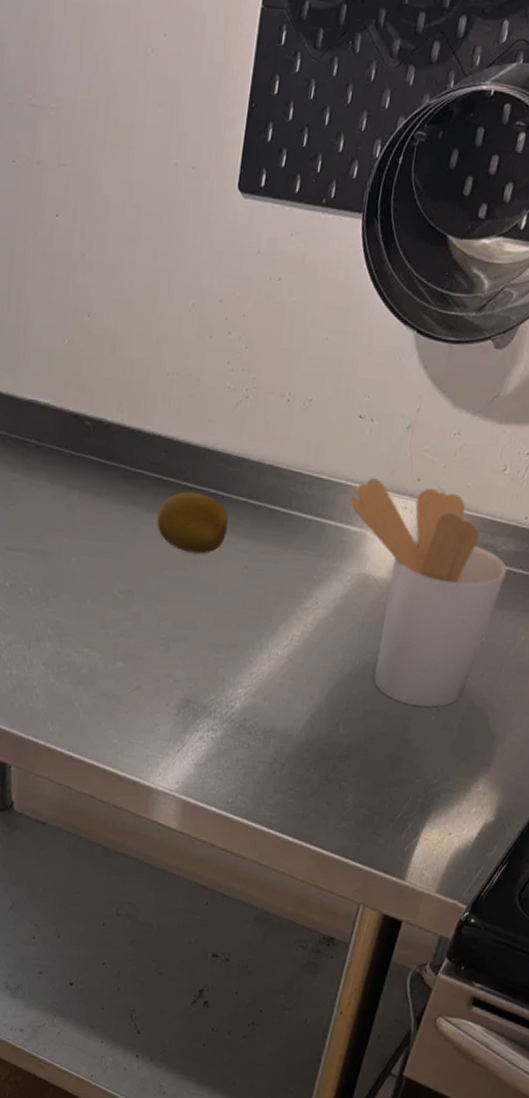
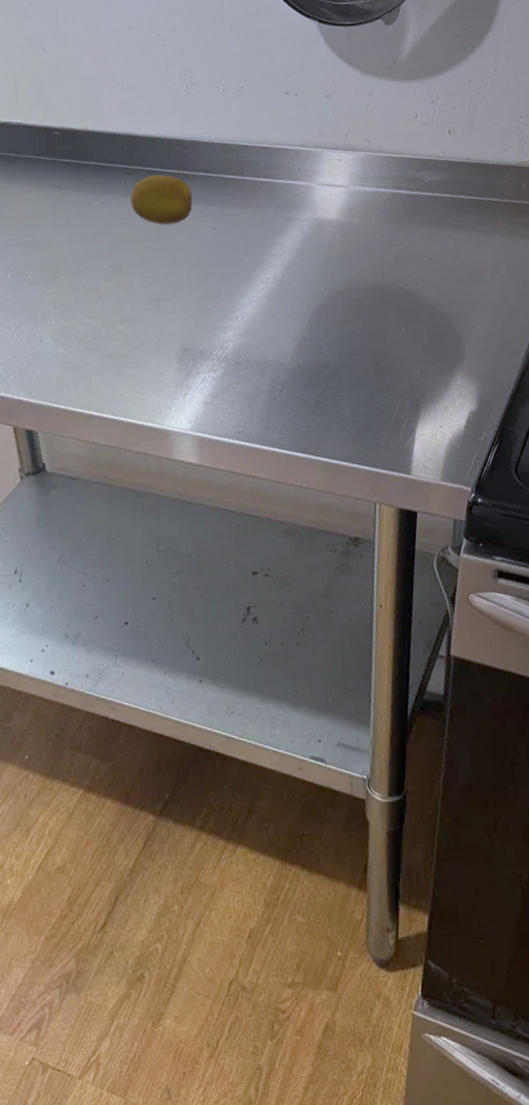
utensil holder: present [348,478,508,707] -> none [290,140,438,321]

